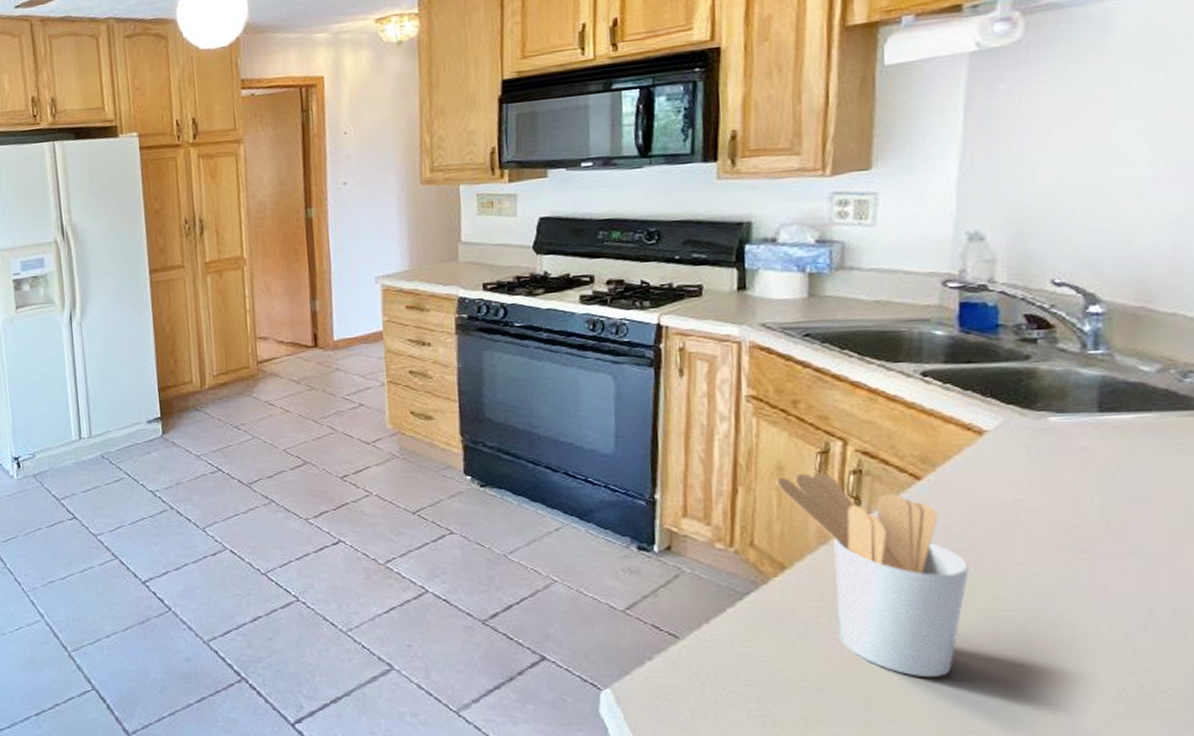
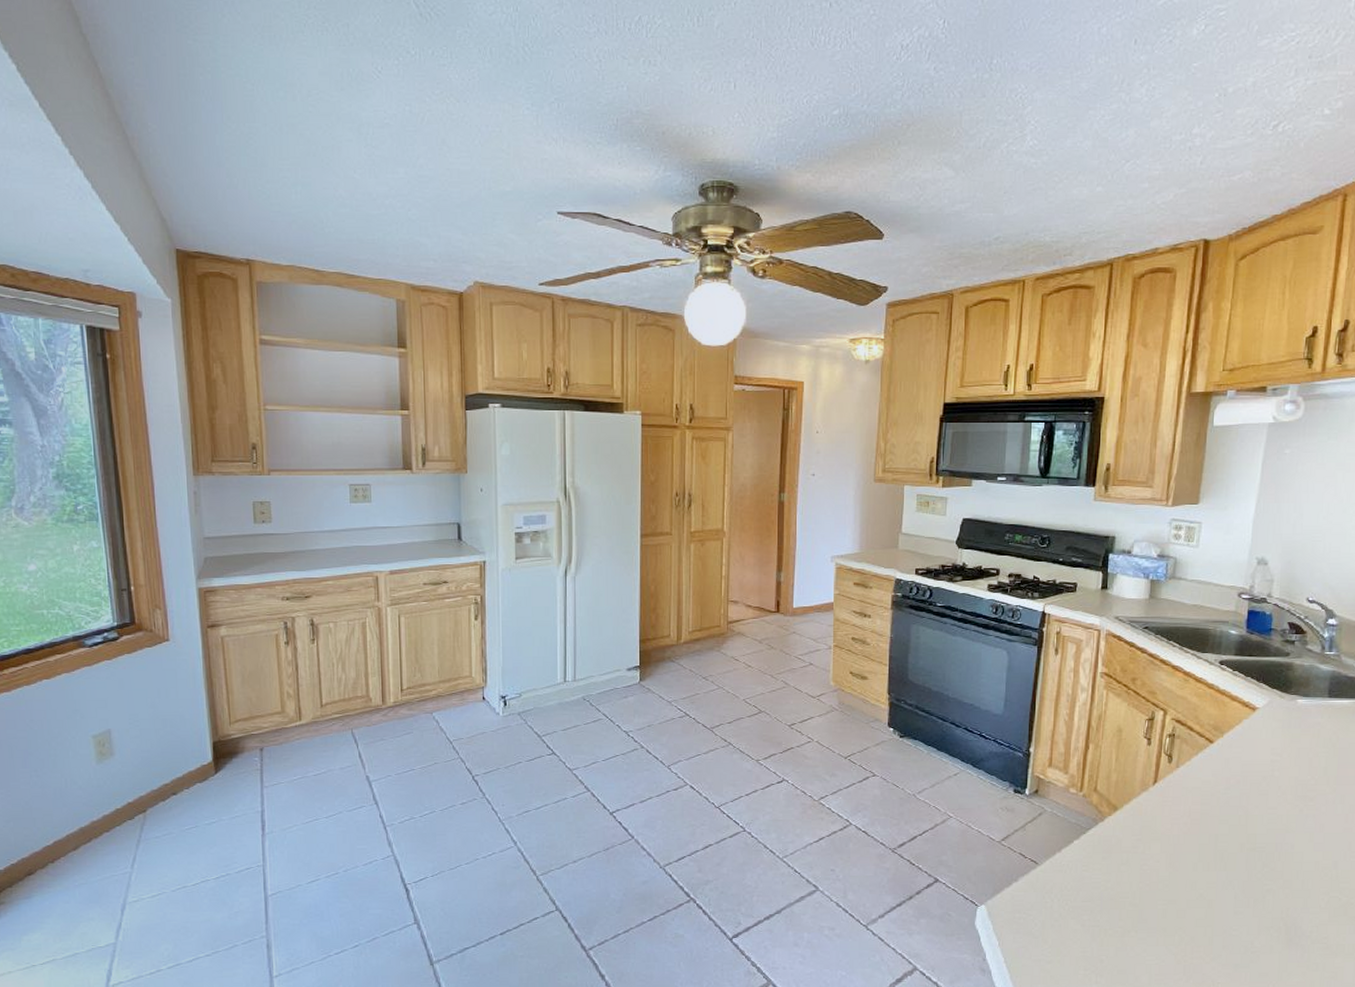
utensil holder: present [776,472,969,678] -> none [1116,735,1239,895]

